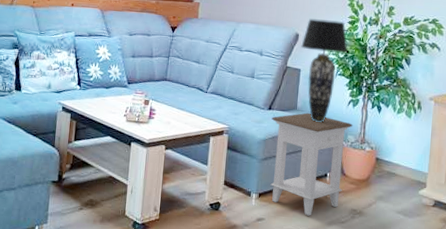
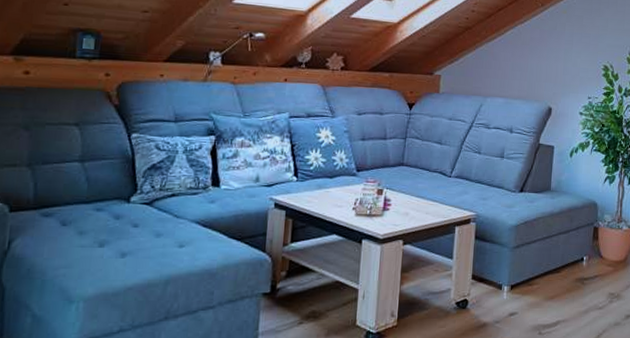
nightstand: present [270,112,353,216] -> none [523,193,610,305]
table lamp: present [301,18,348,122] -> none [554,91,603,203]

